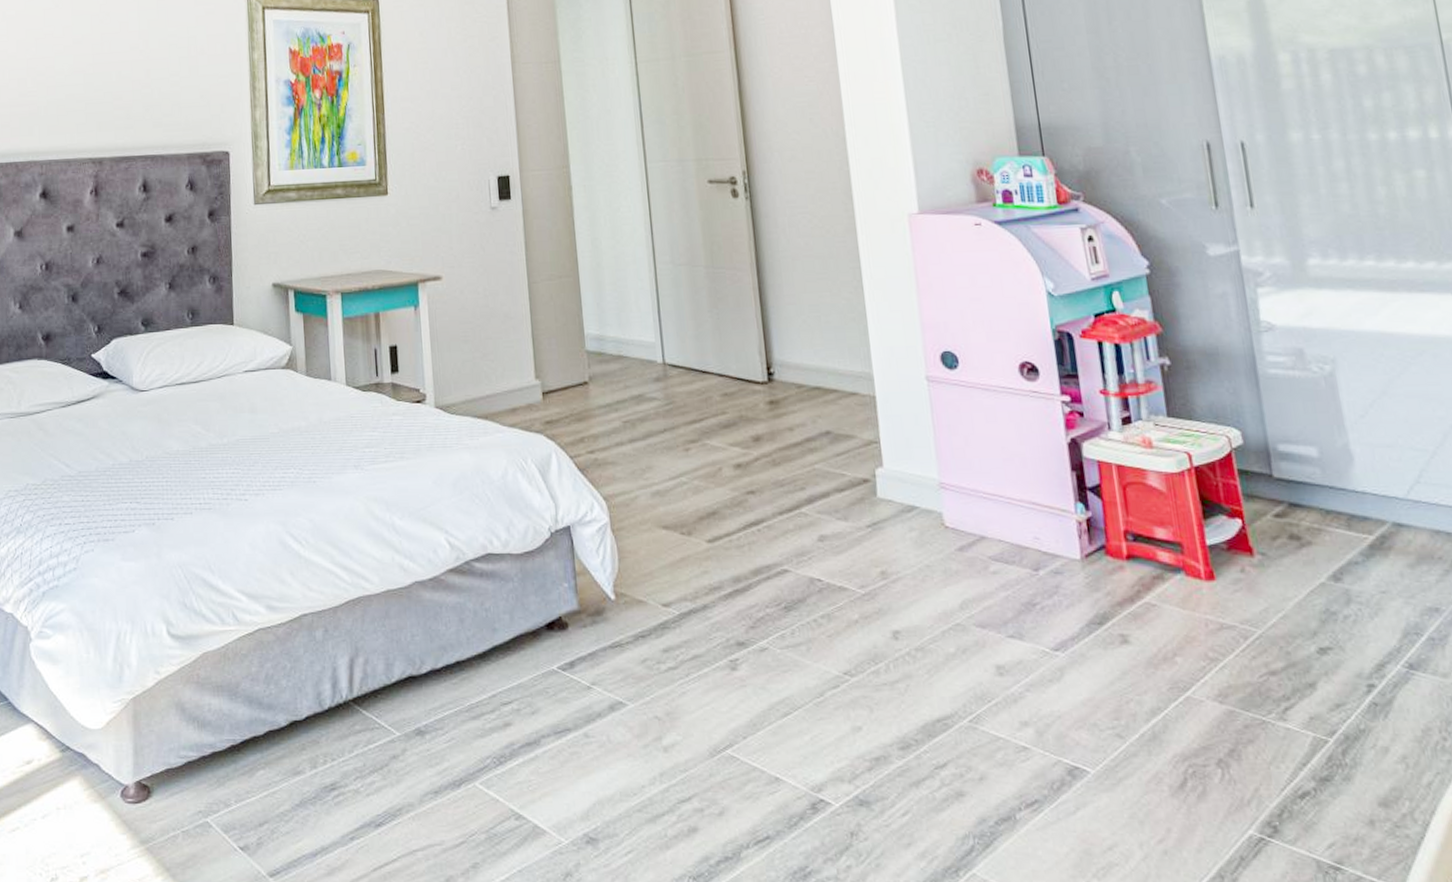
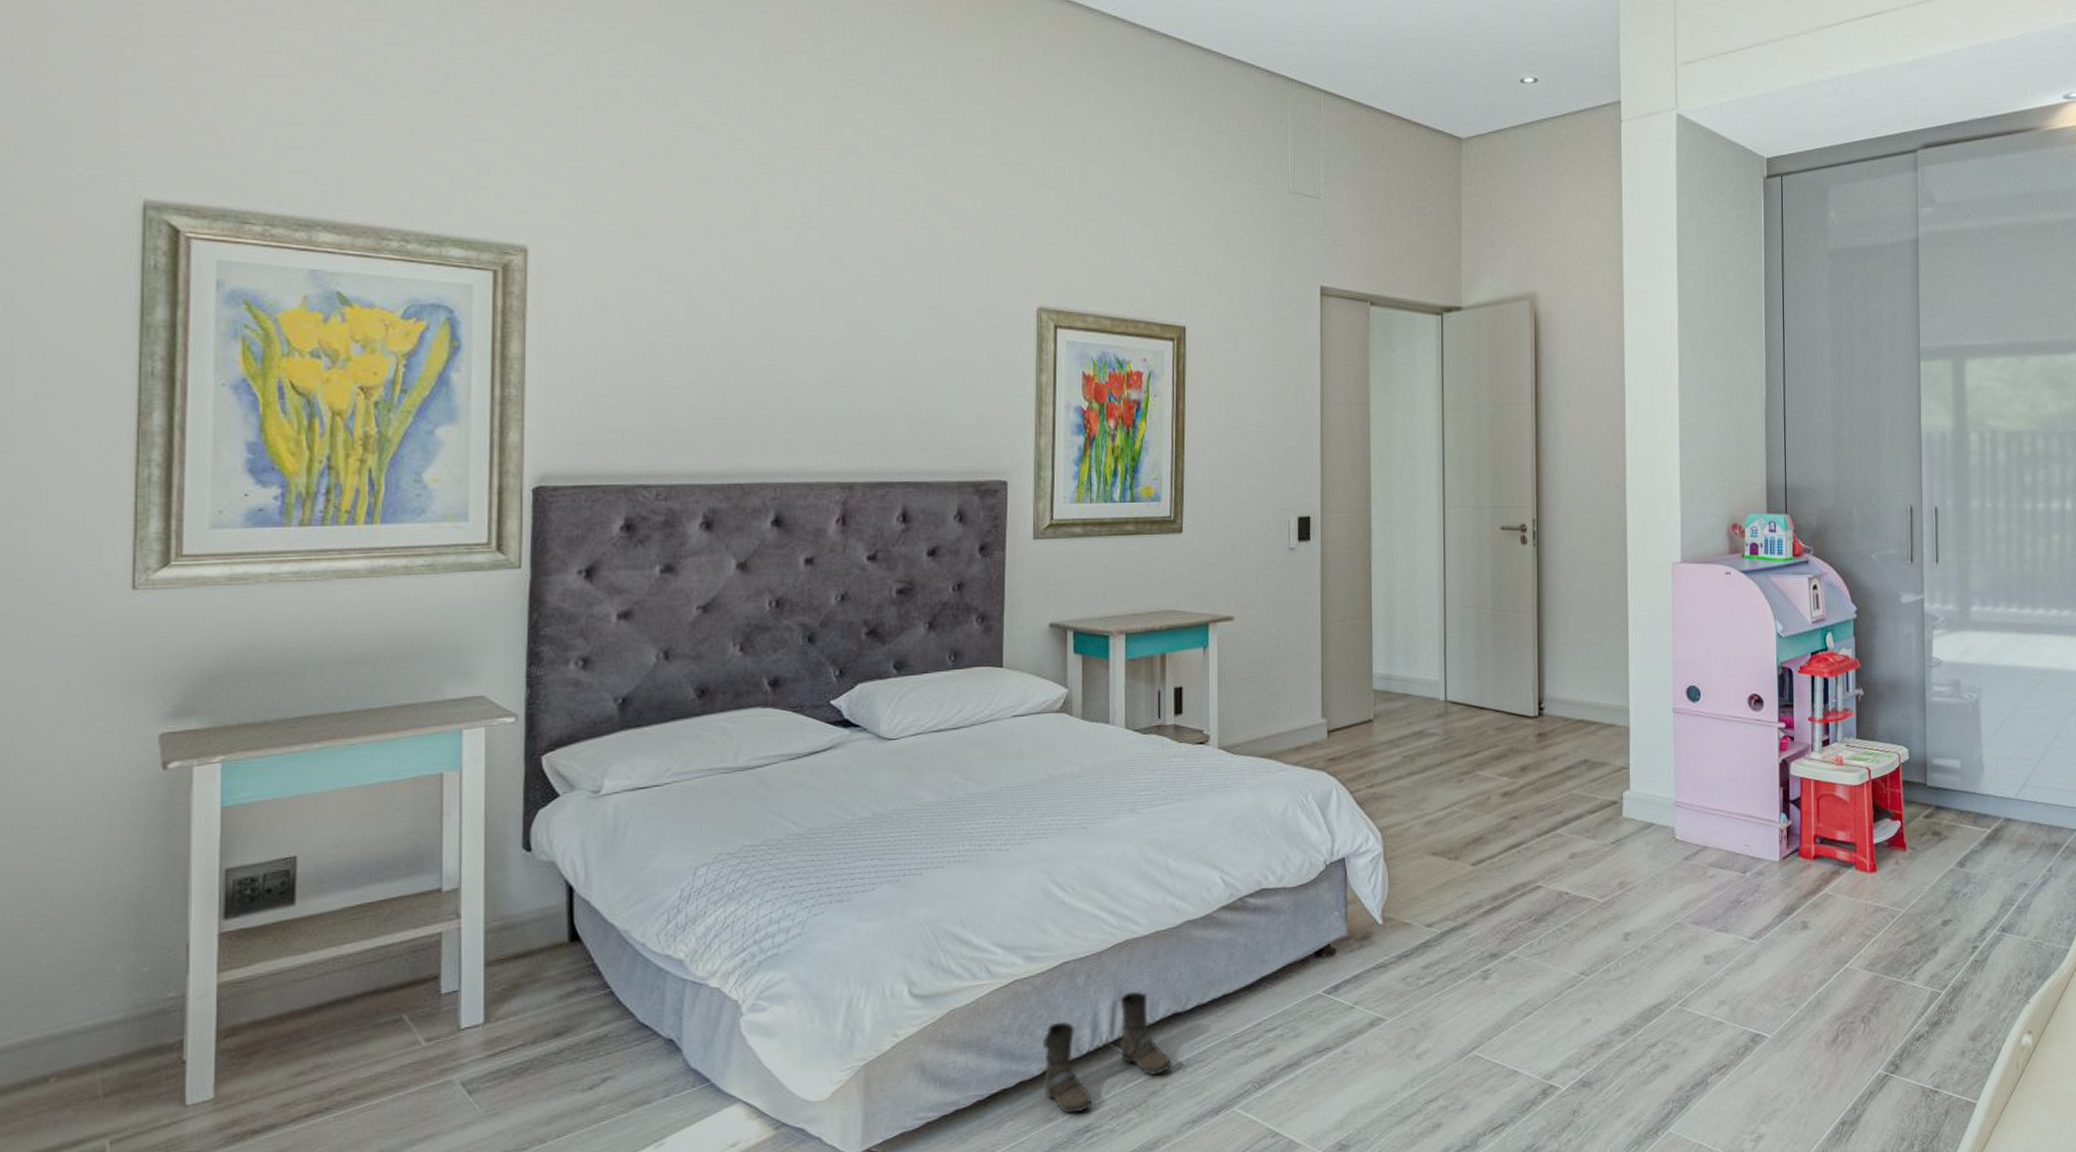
boots: none [286,650,411,769] -> present [1041,991,1172,1114]

